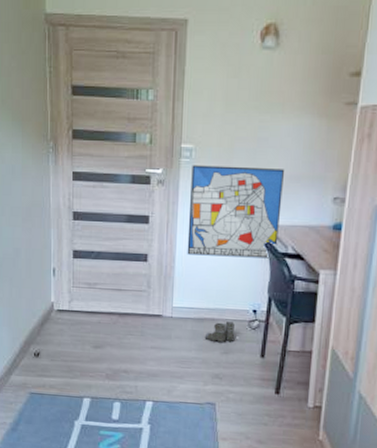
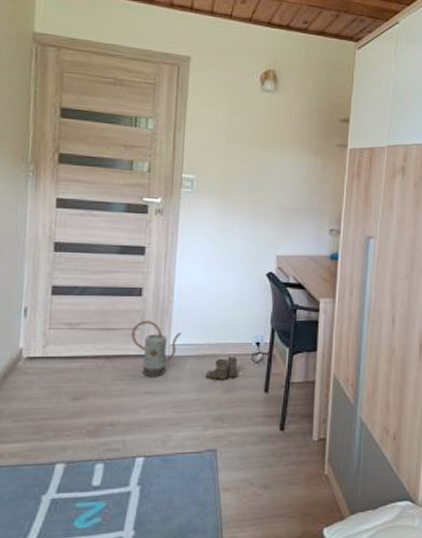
watering can: none [139,284,182,335] -> present [131,321,181,378]
wall art: present [187,165,284,259] -> none [186,195,284,289]

